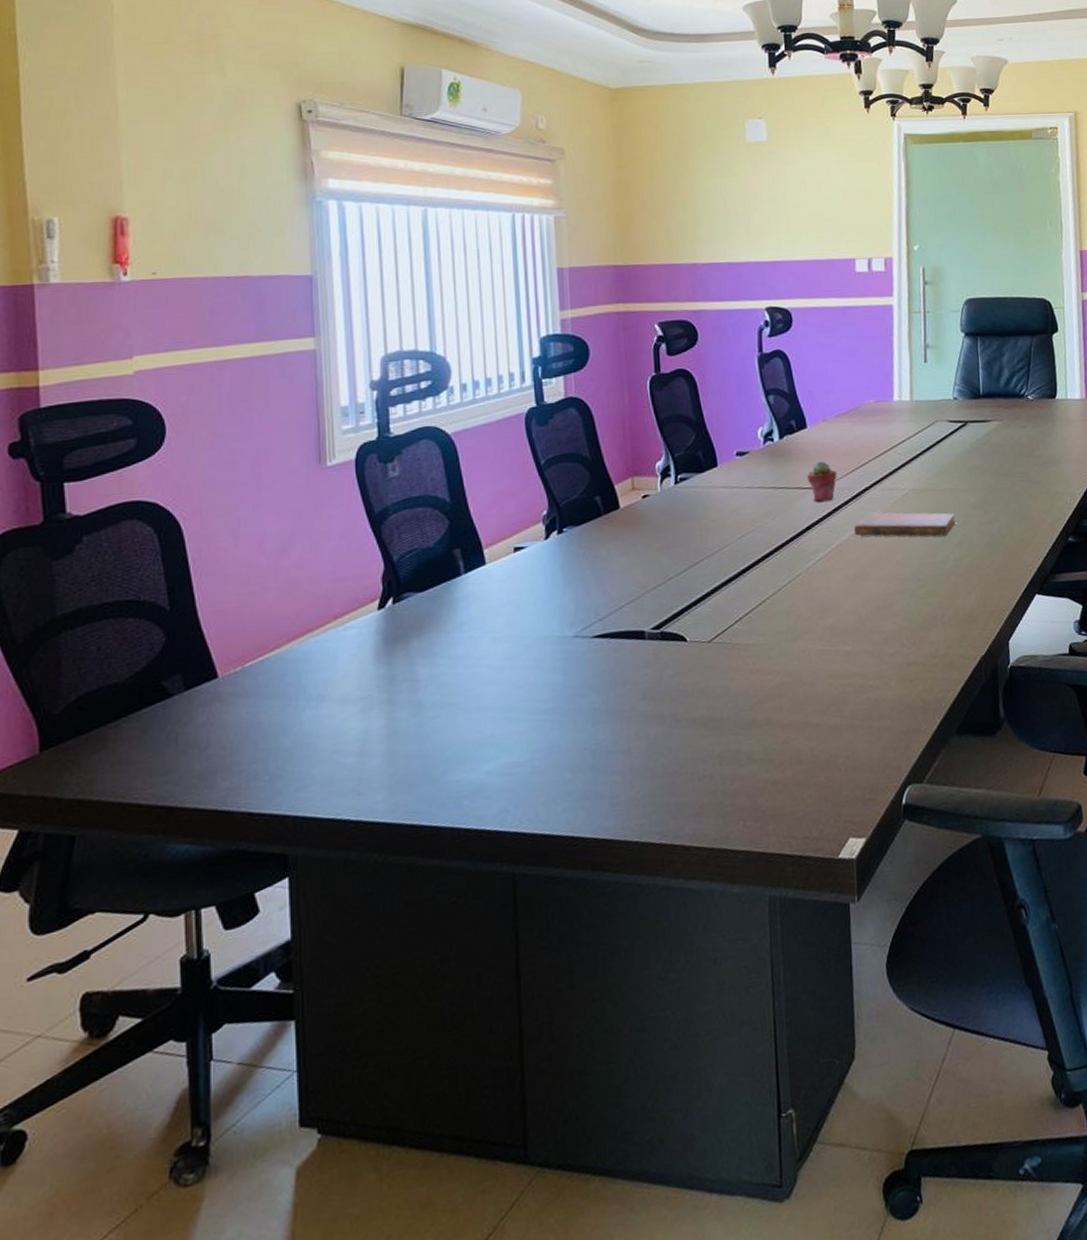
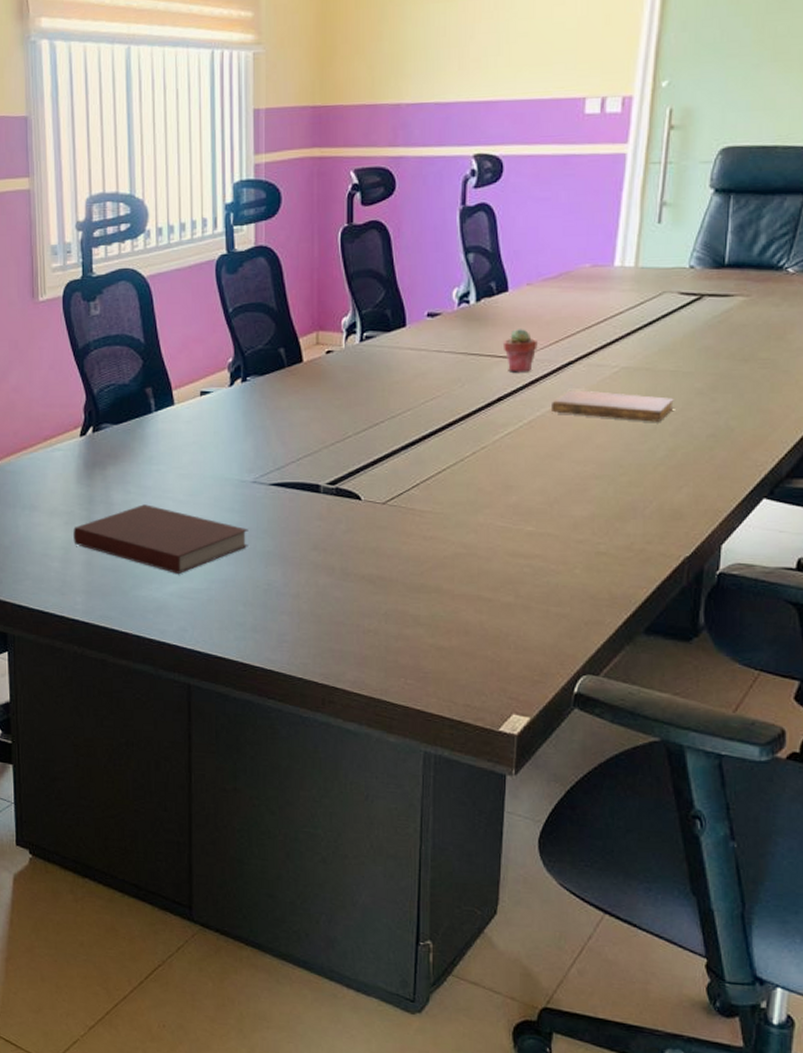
notebook: none [371,676,573,749] -> present [73,504,249,574]

